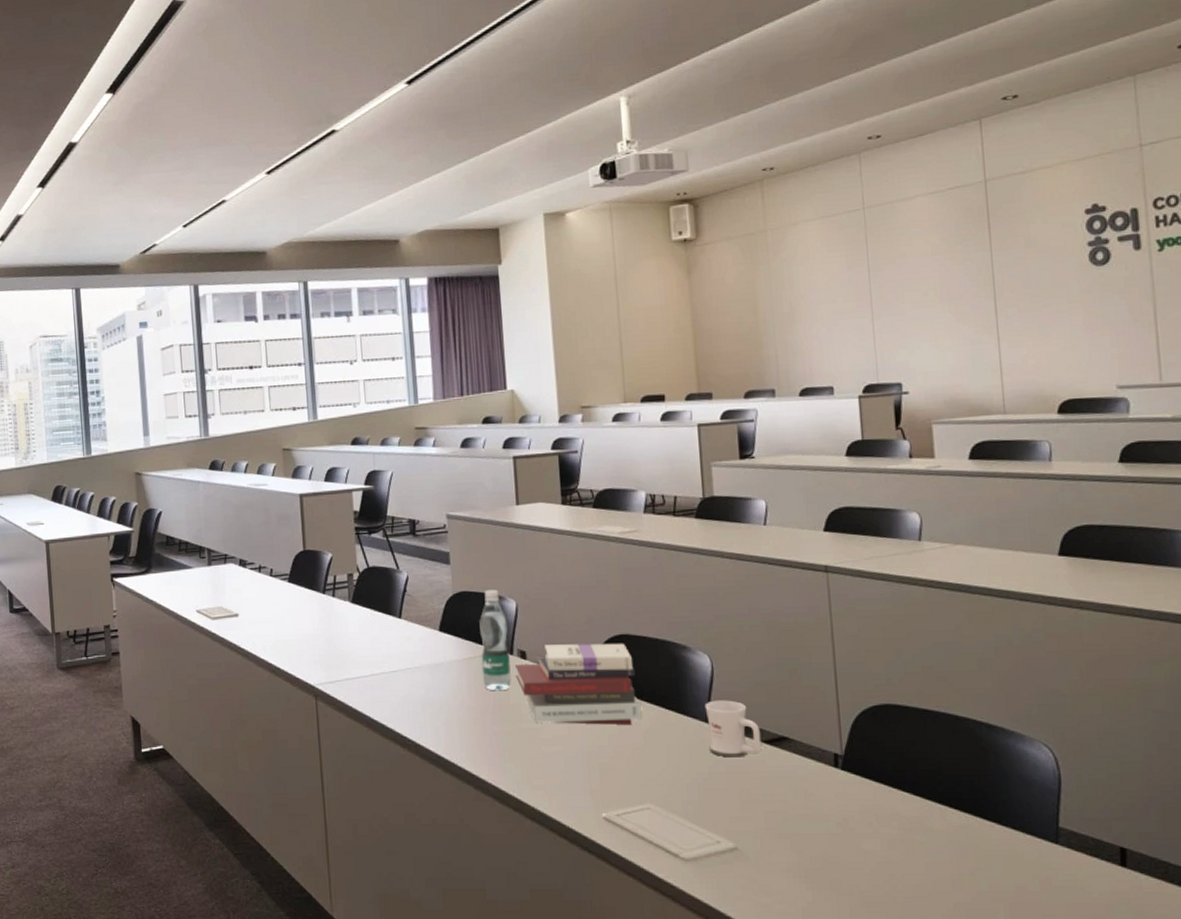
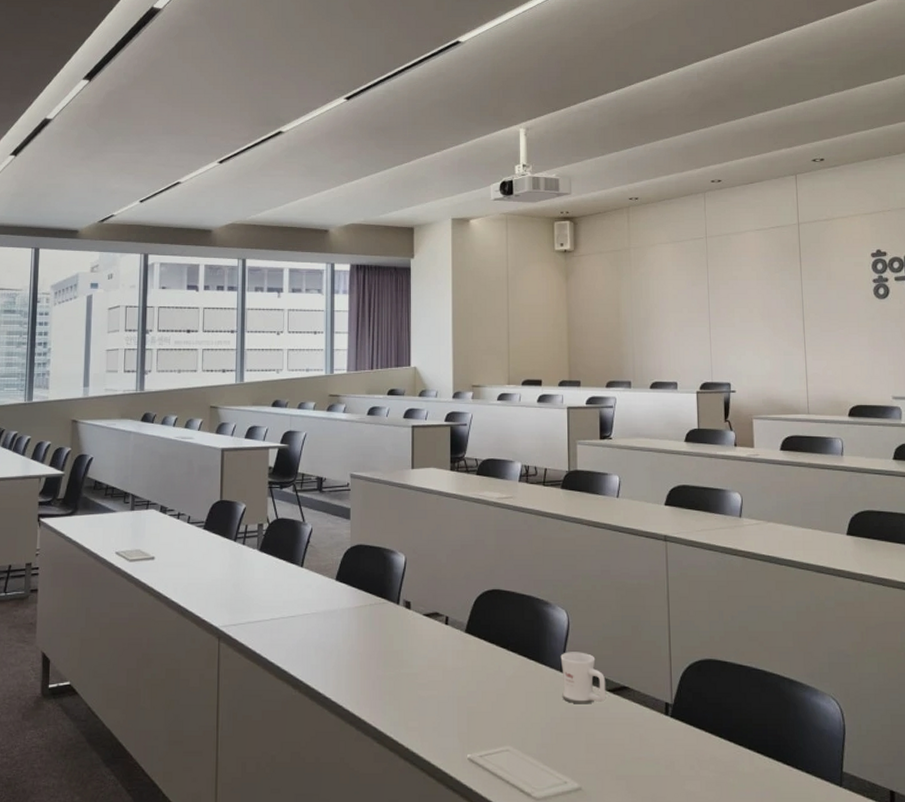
bottle: present [479,589,511,691] -> none [371,544,396,638]
books: present [514,643,642,725] -> none [400,597,507,672]

